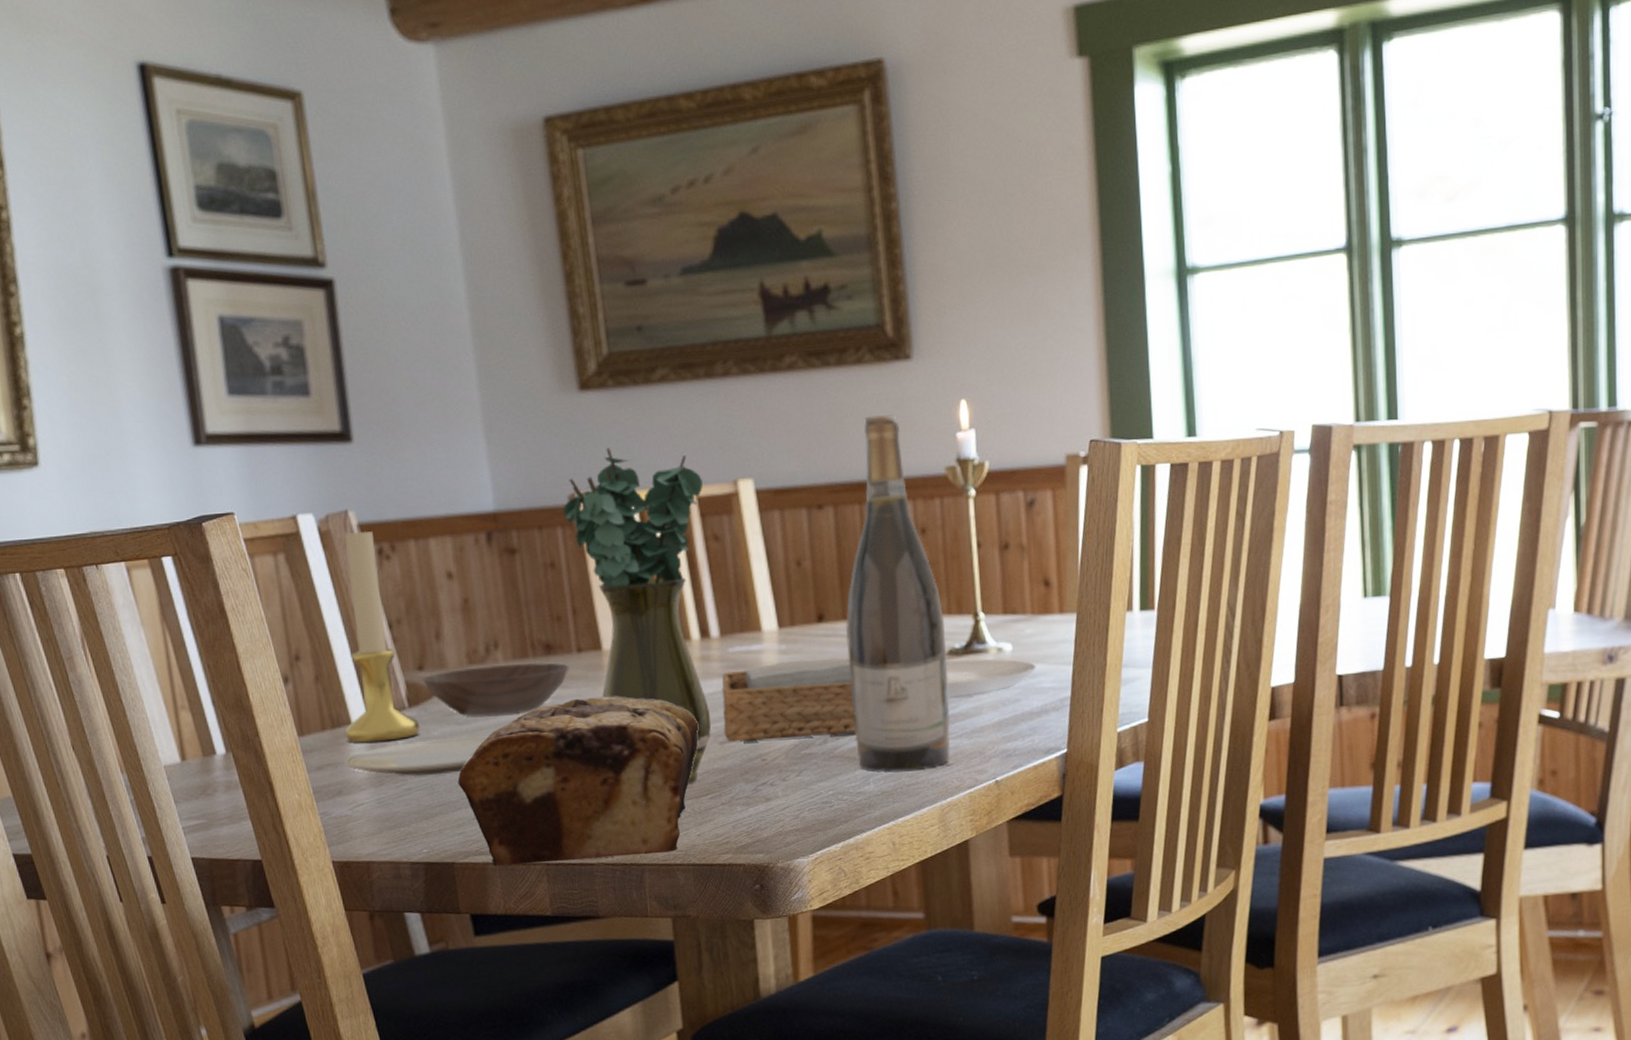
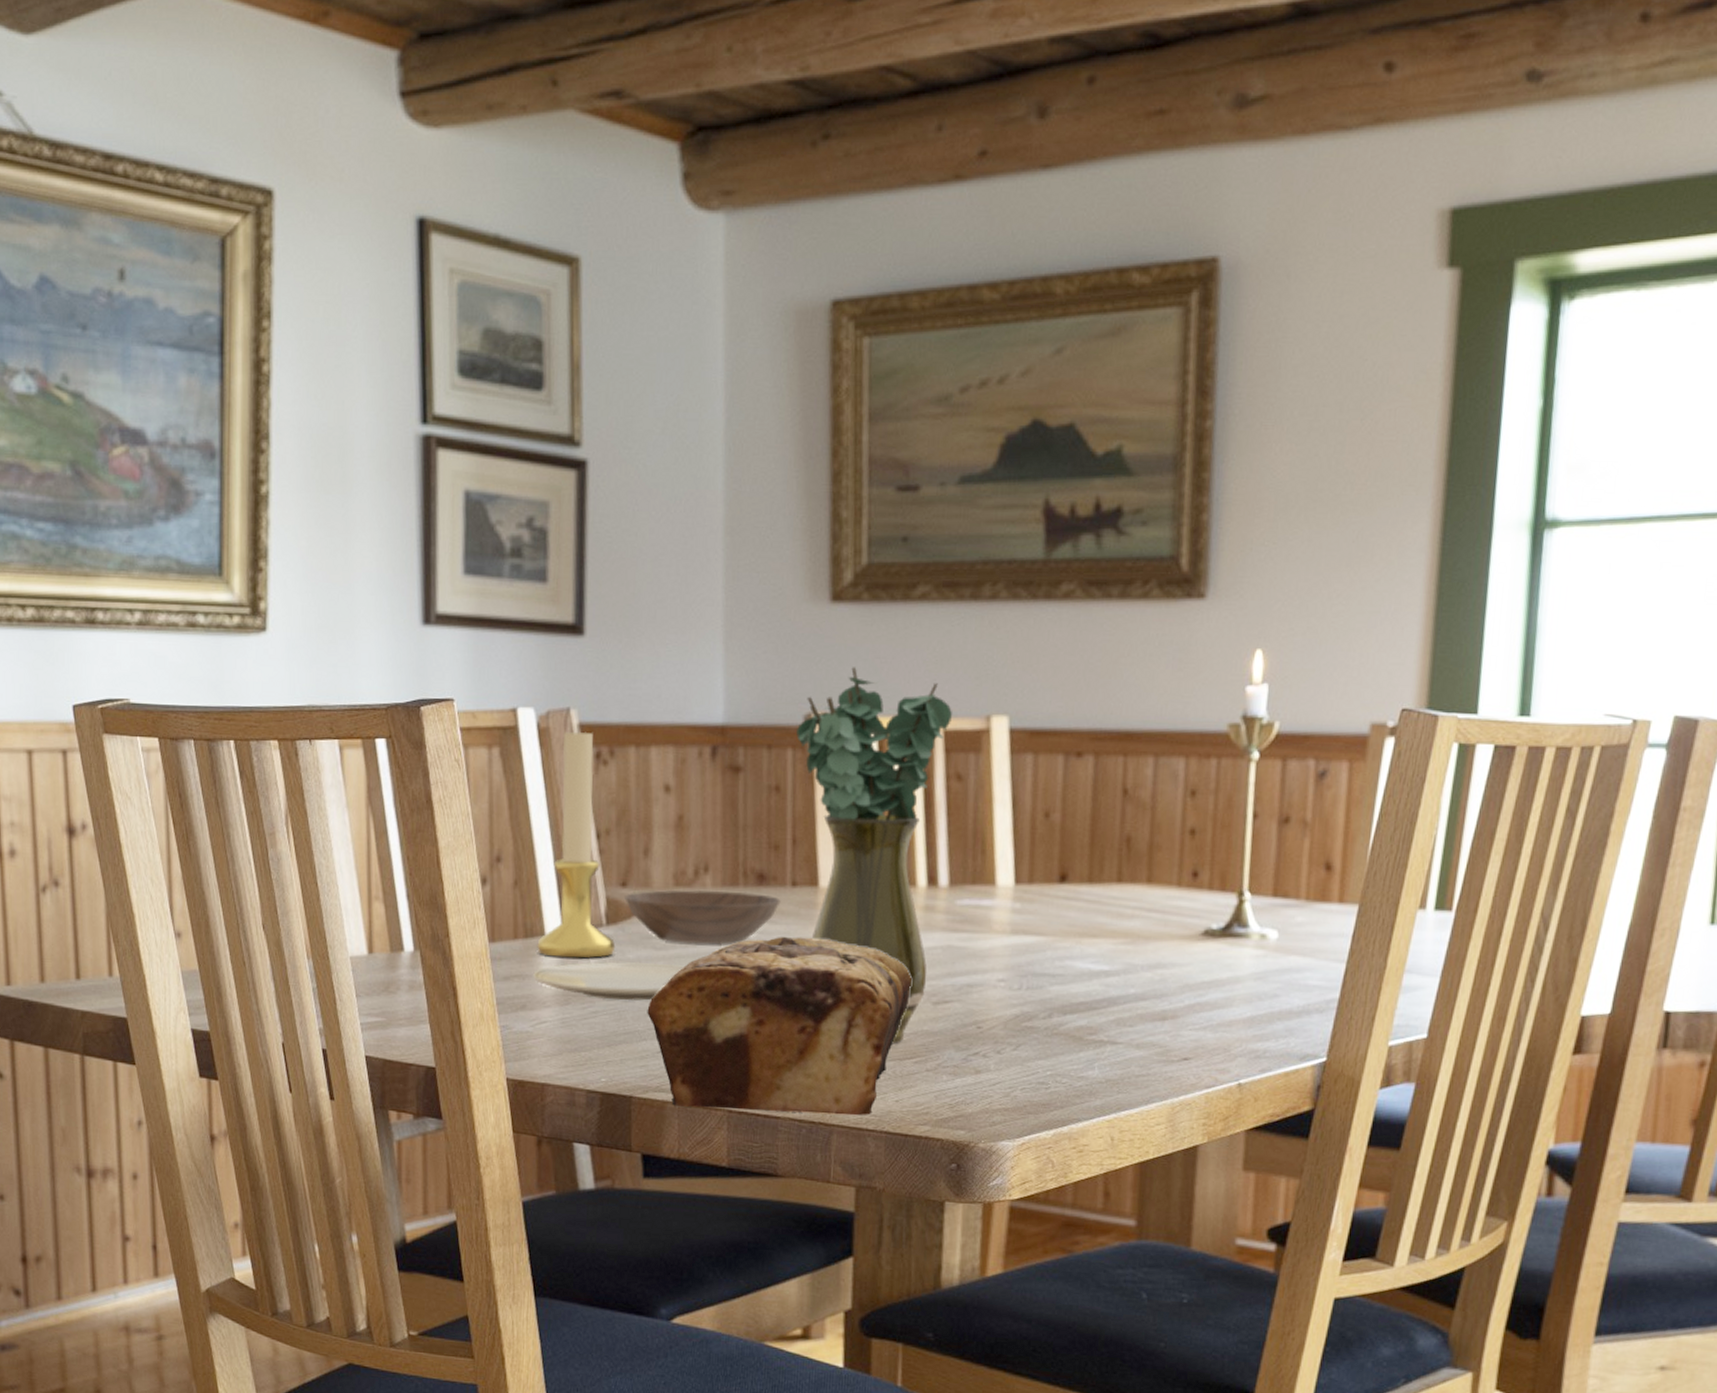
napkin holder: present [721,658,856,742] -> none [939,921,1090,1012]
wine bottle: present [845,415,951,772] -> none [1084,658,1204,1060]
plate: present [946,659,1036,698] -> none [1195,942,1303,984]

